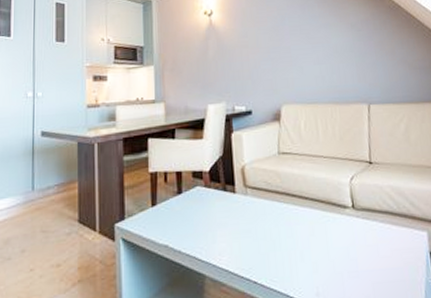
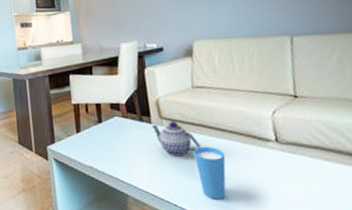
teapot: none [235,189,283,229] -> present [151,121,201,157]
cup: none [276,215,307,273] -> present [193,146,226,199]

